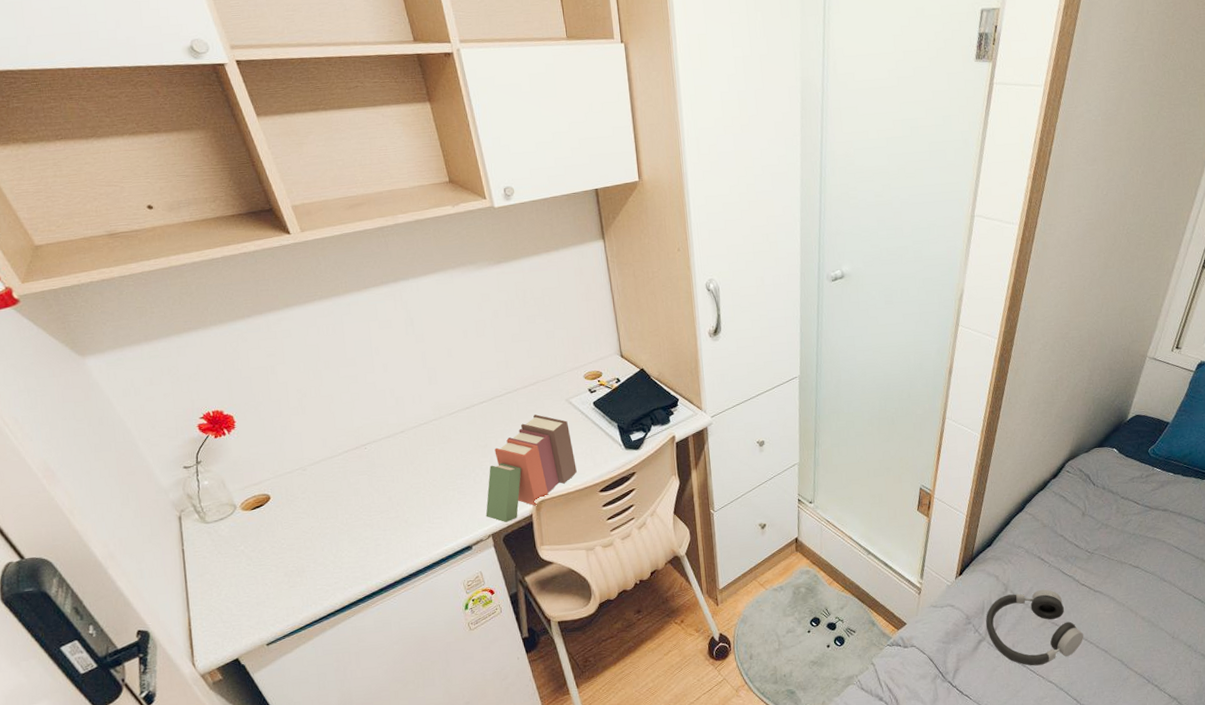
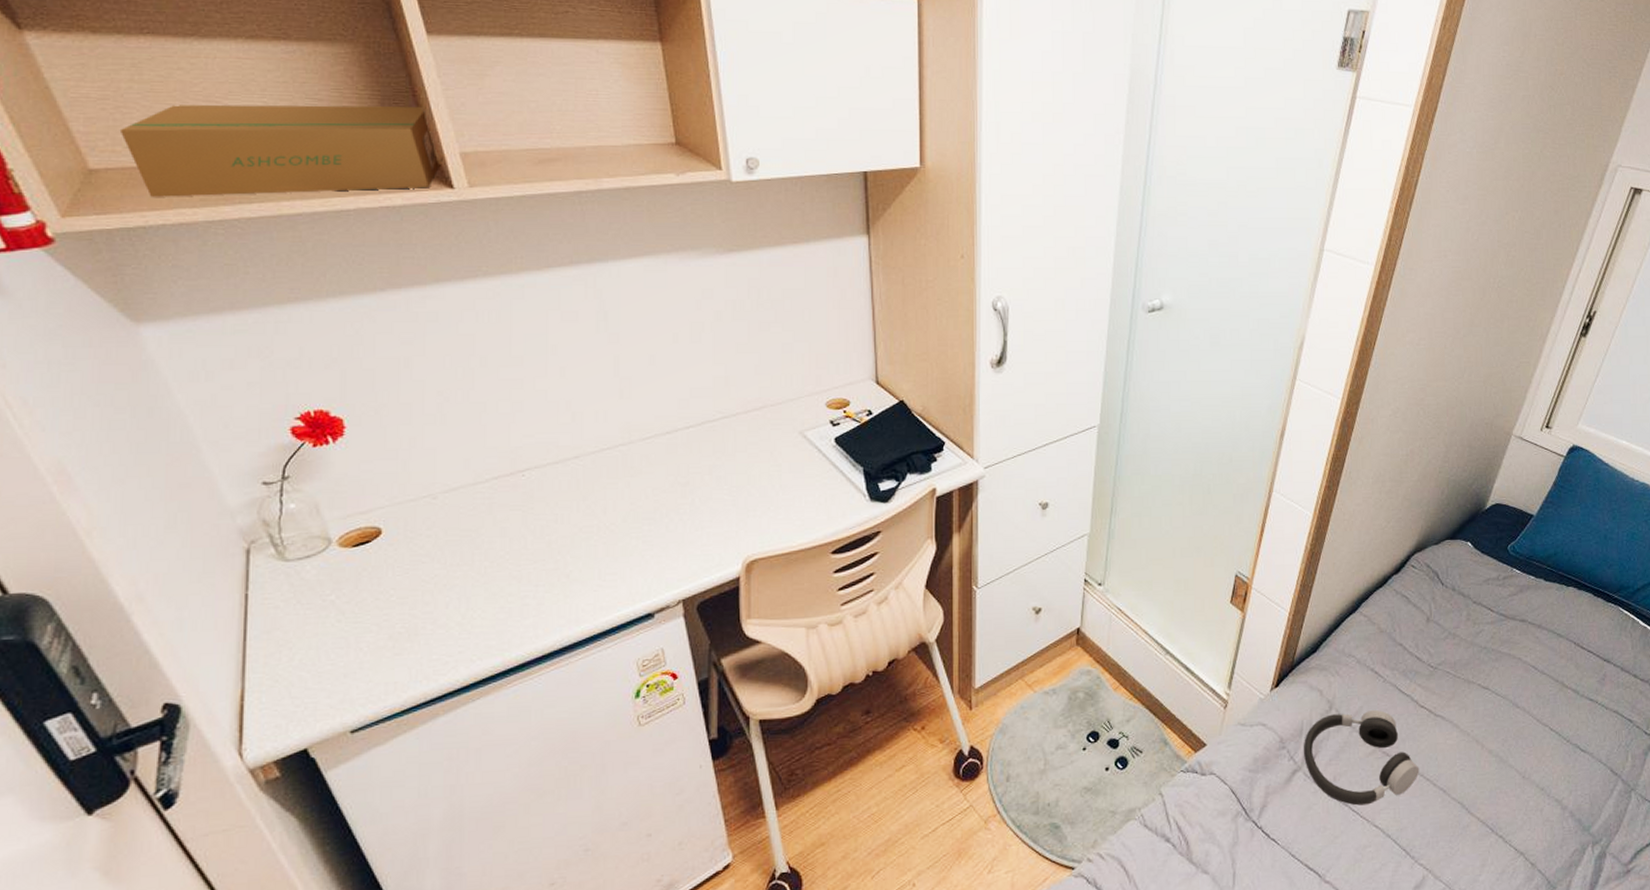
box: none [52,172,280,262] -> present [119,104,443,197]
books: present [485,414,577,523] -> none [677,448,804,586]

